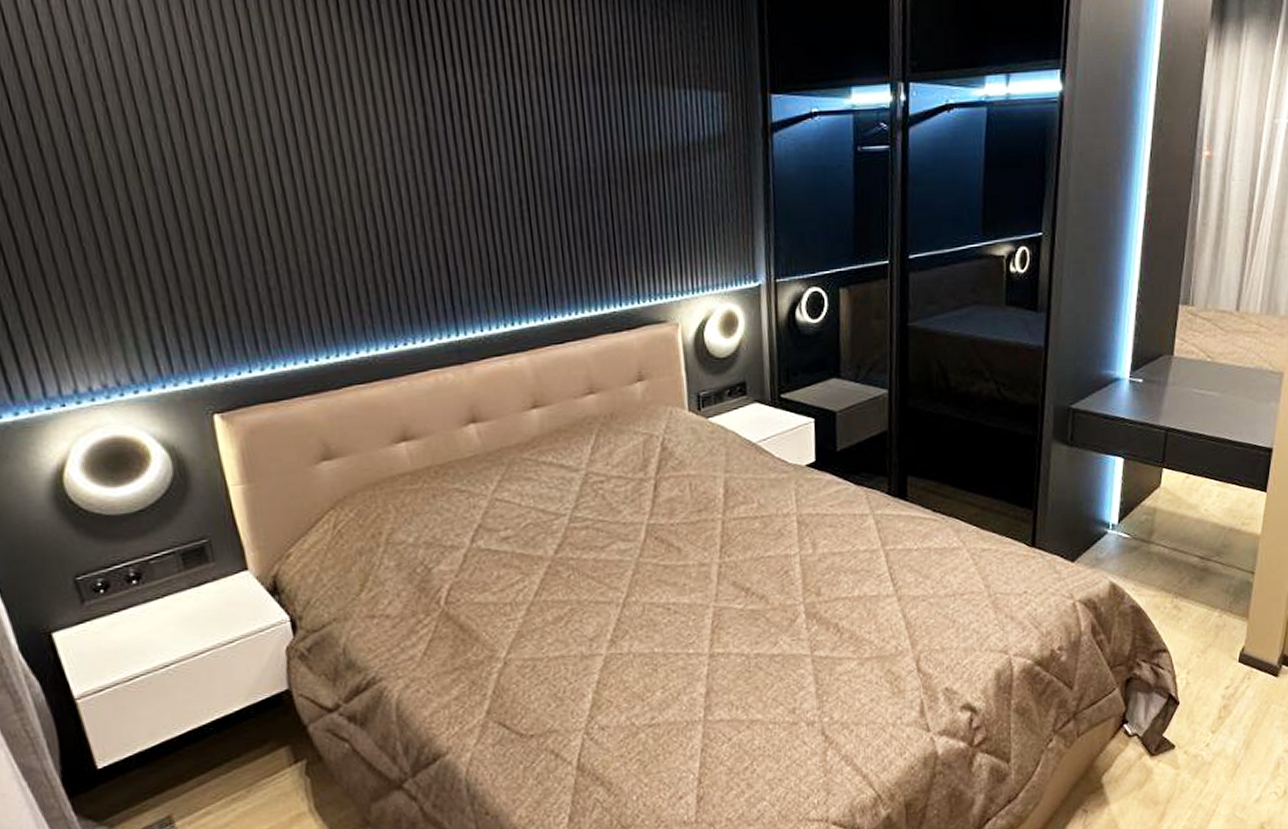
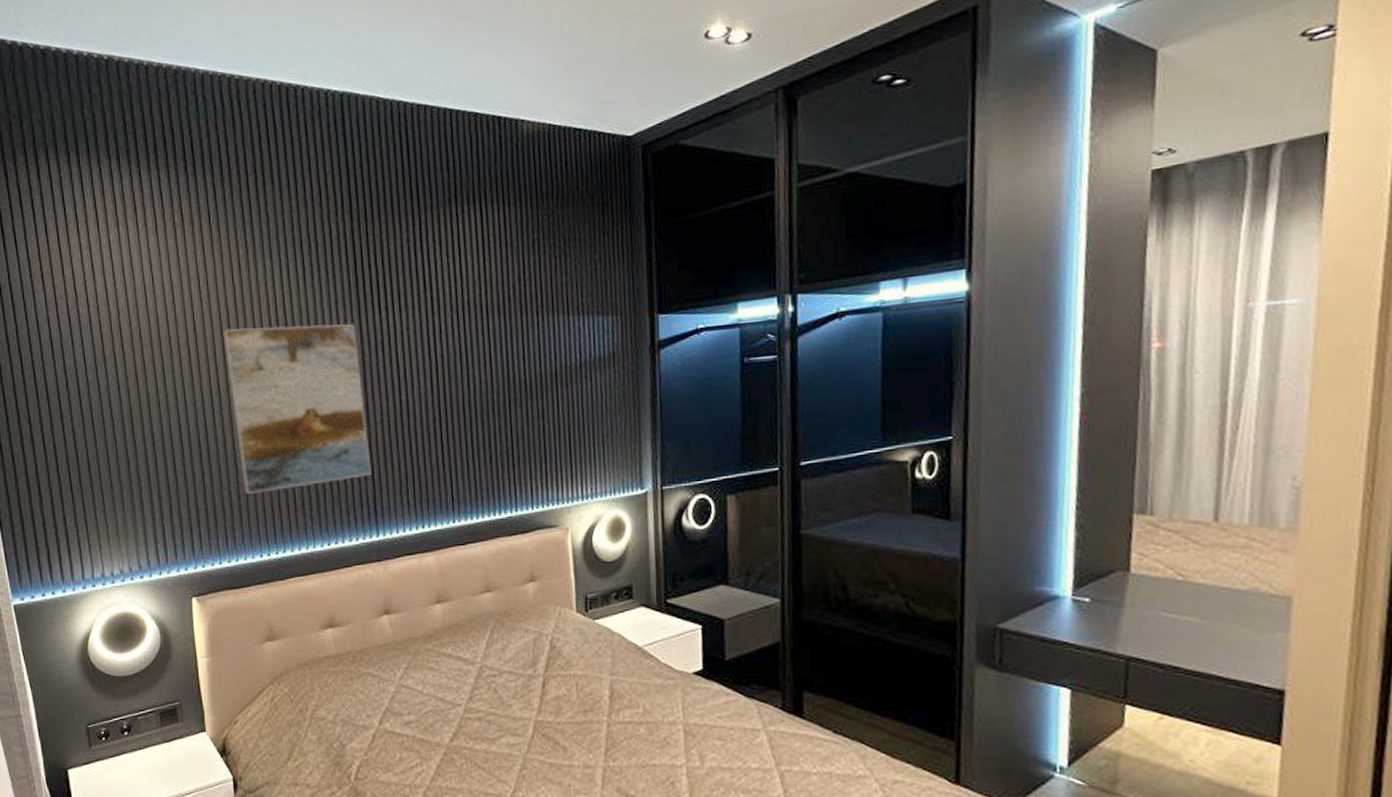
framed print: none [226,74,446,287] -> present [223,324,372,494]

